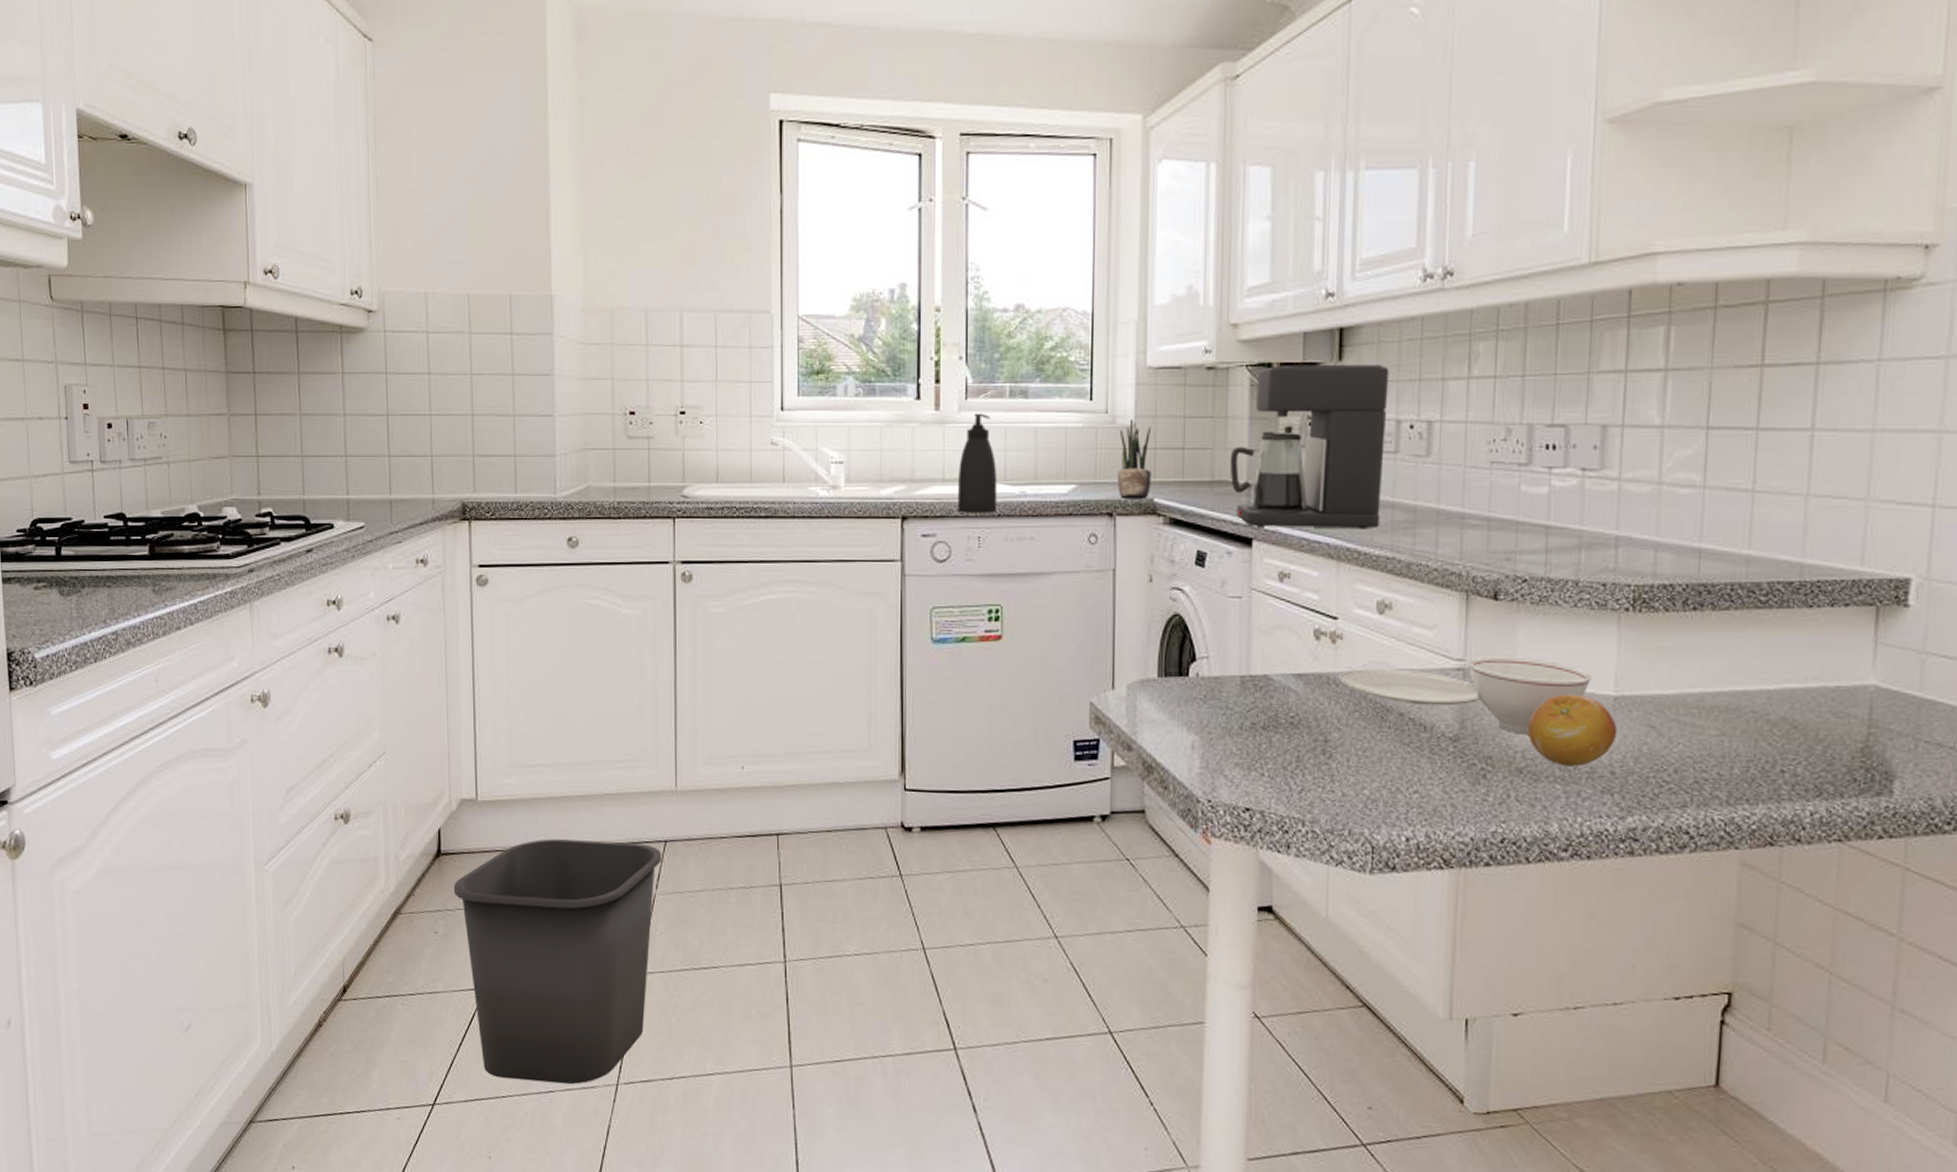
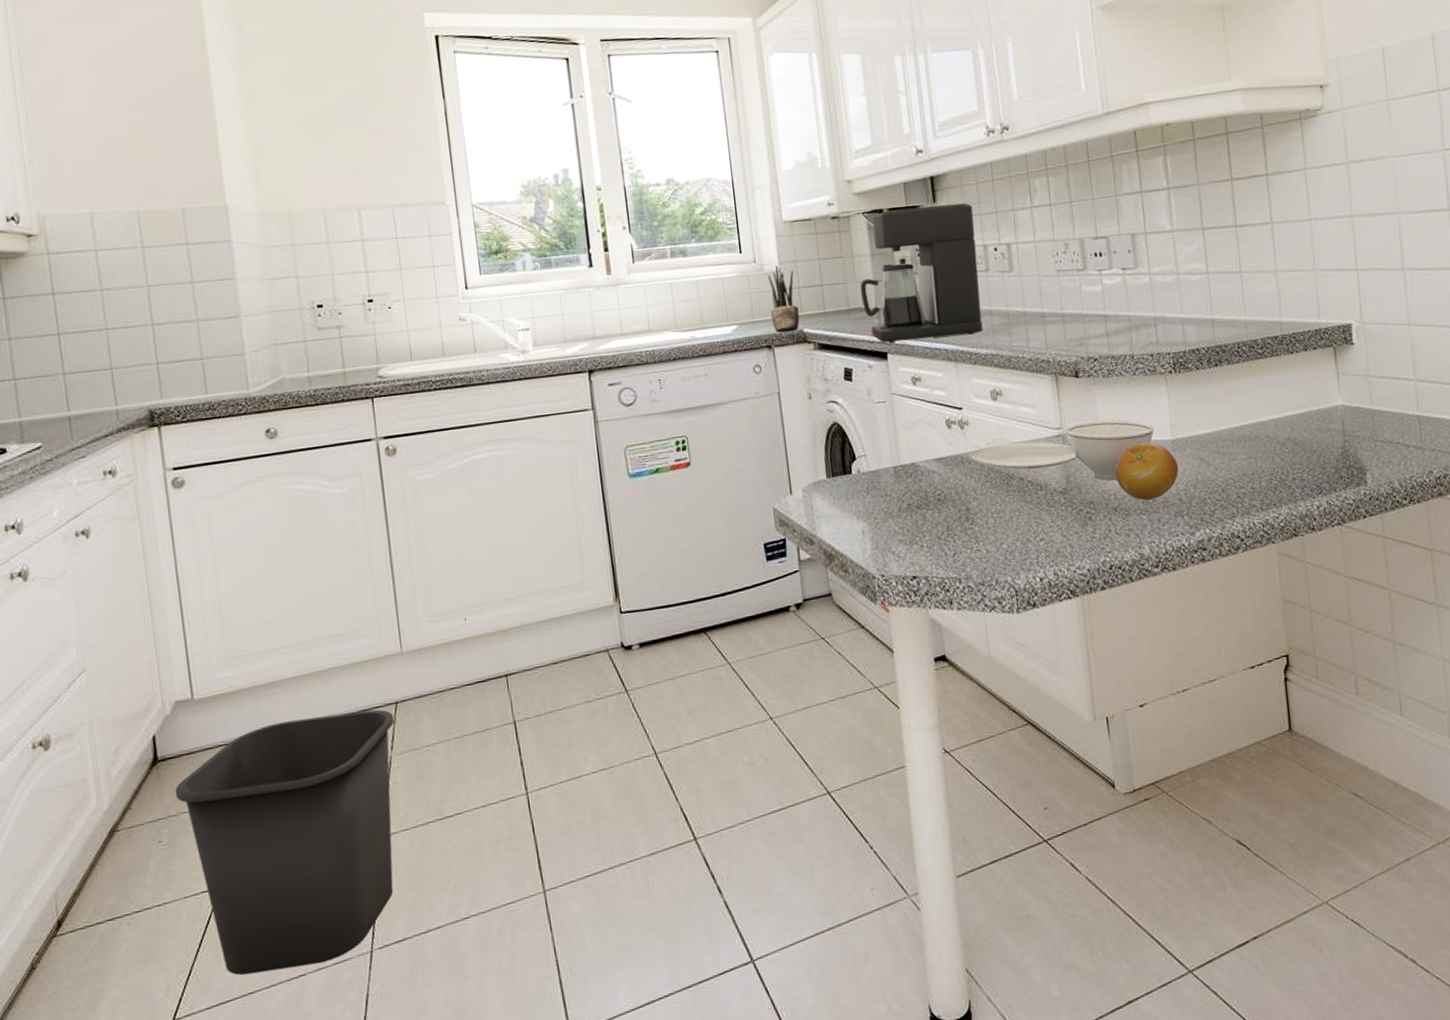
soap dispenser: present [957,413,998,515] -> none [634,273,673,361]

